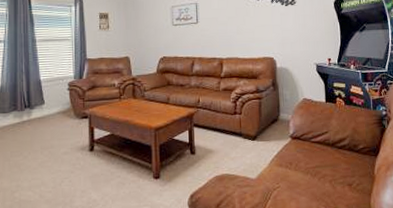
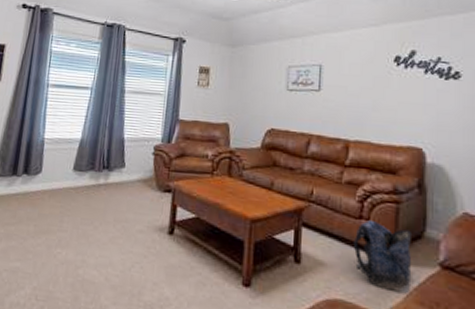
backpack: none [232,114,272,161] -> present [354,220,411,294]

